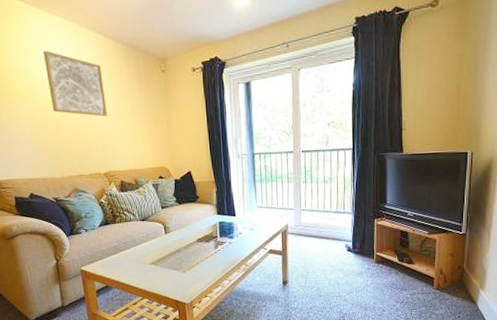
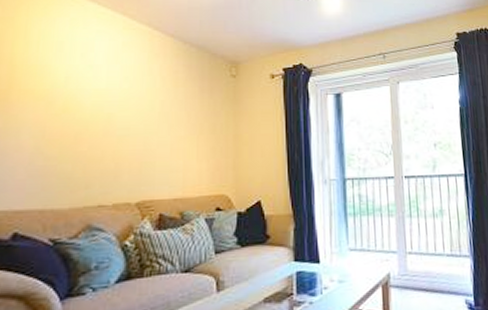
wall art: present [43,50,108,117] -> none [74,44,153,127]

